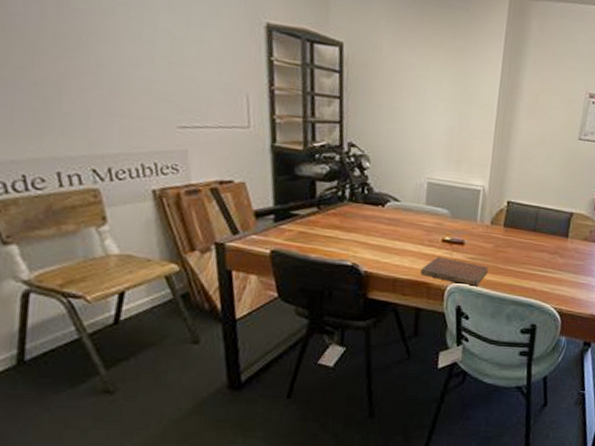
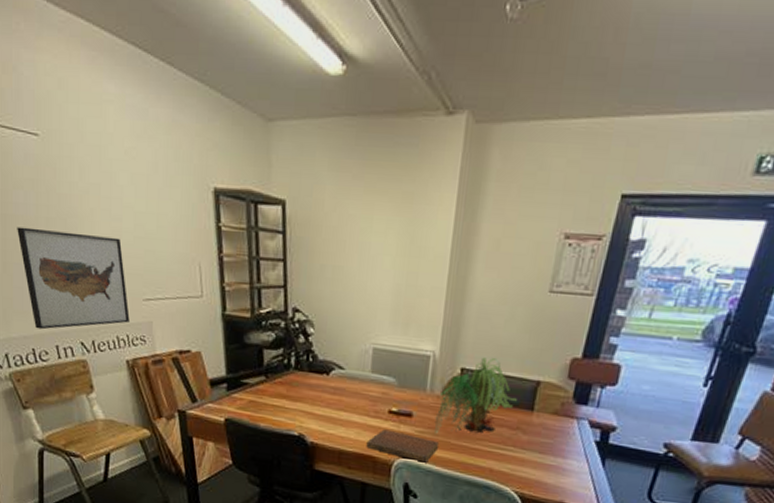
wall art: none [10,38,160,154] -> present [17,227,130,330]
plant: none [484,192,555,260] -> present [434,357,517,434]

